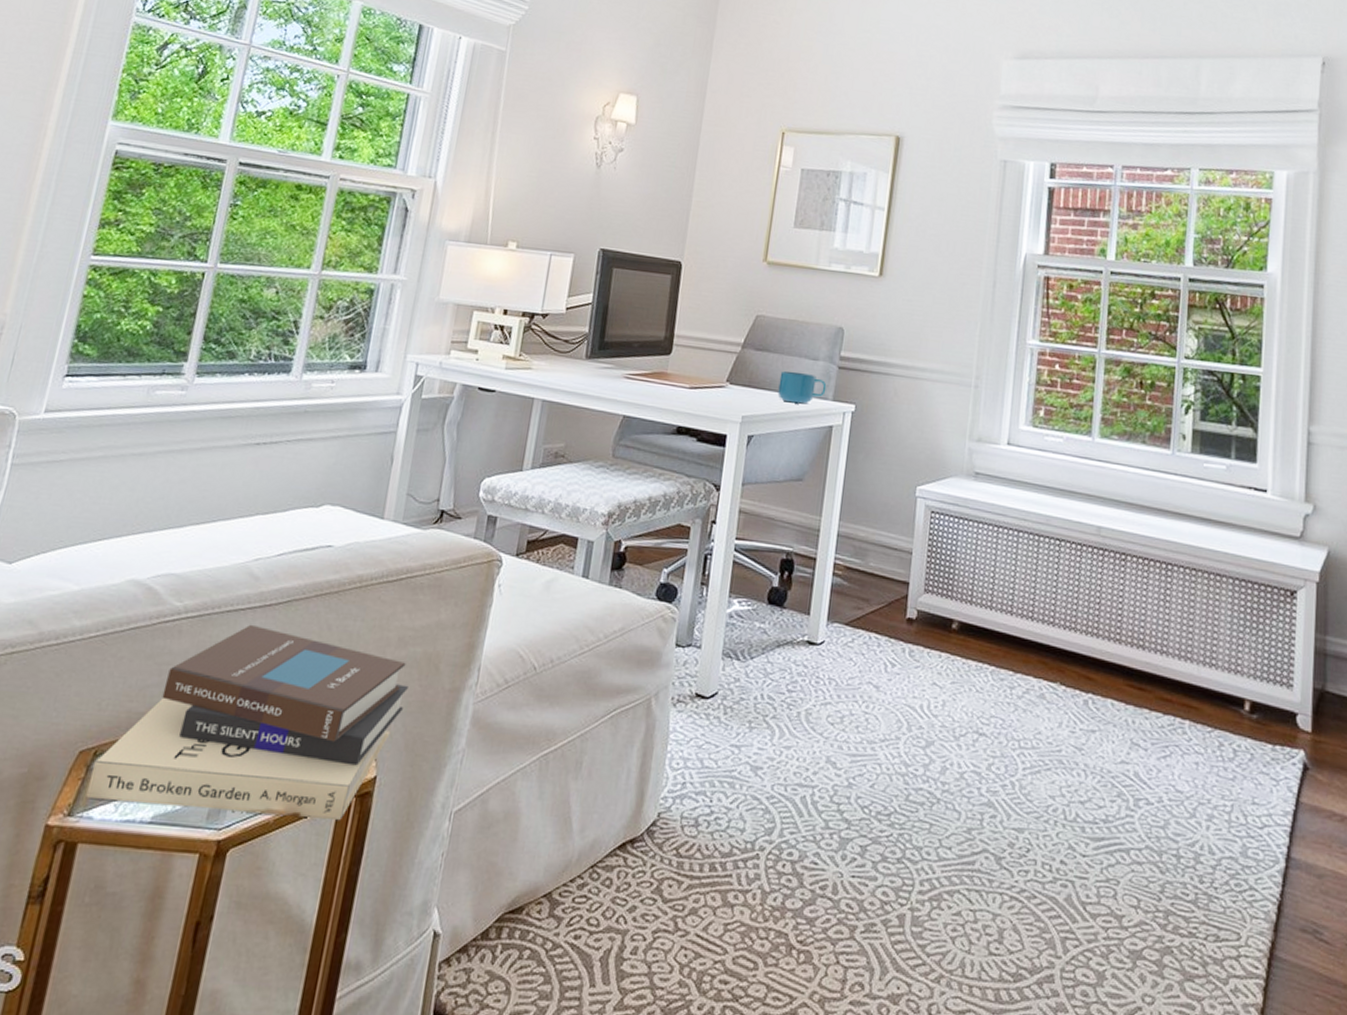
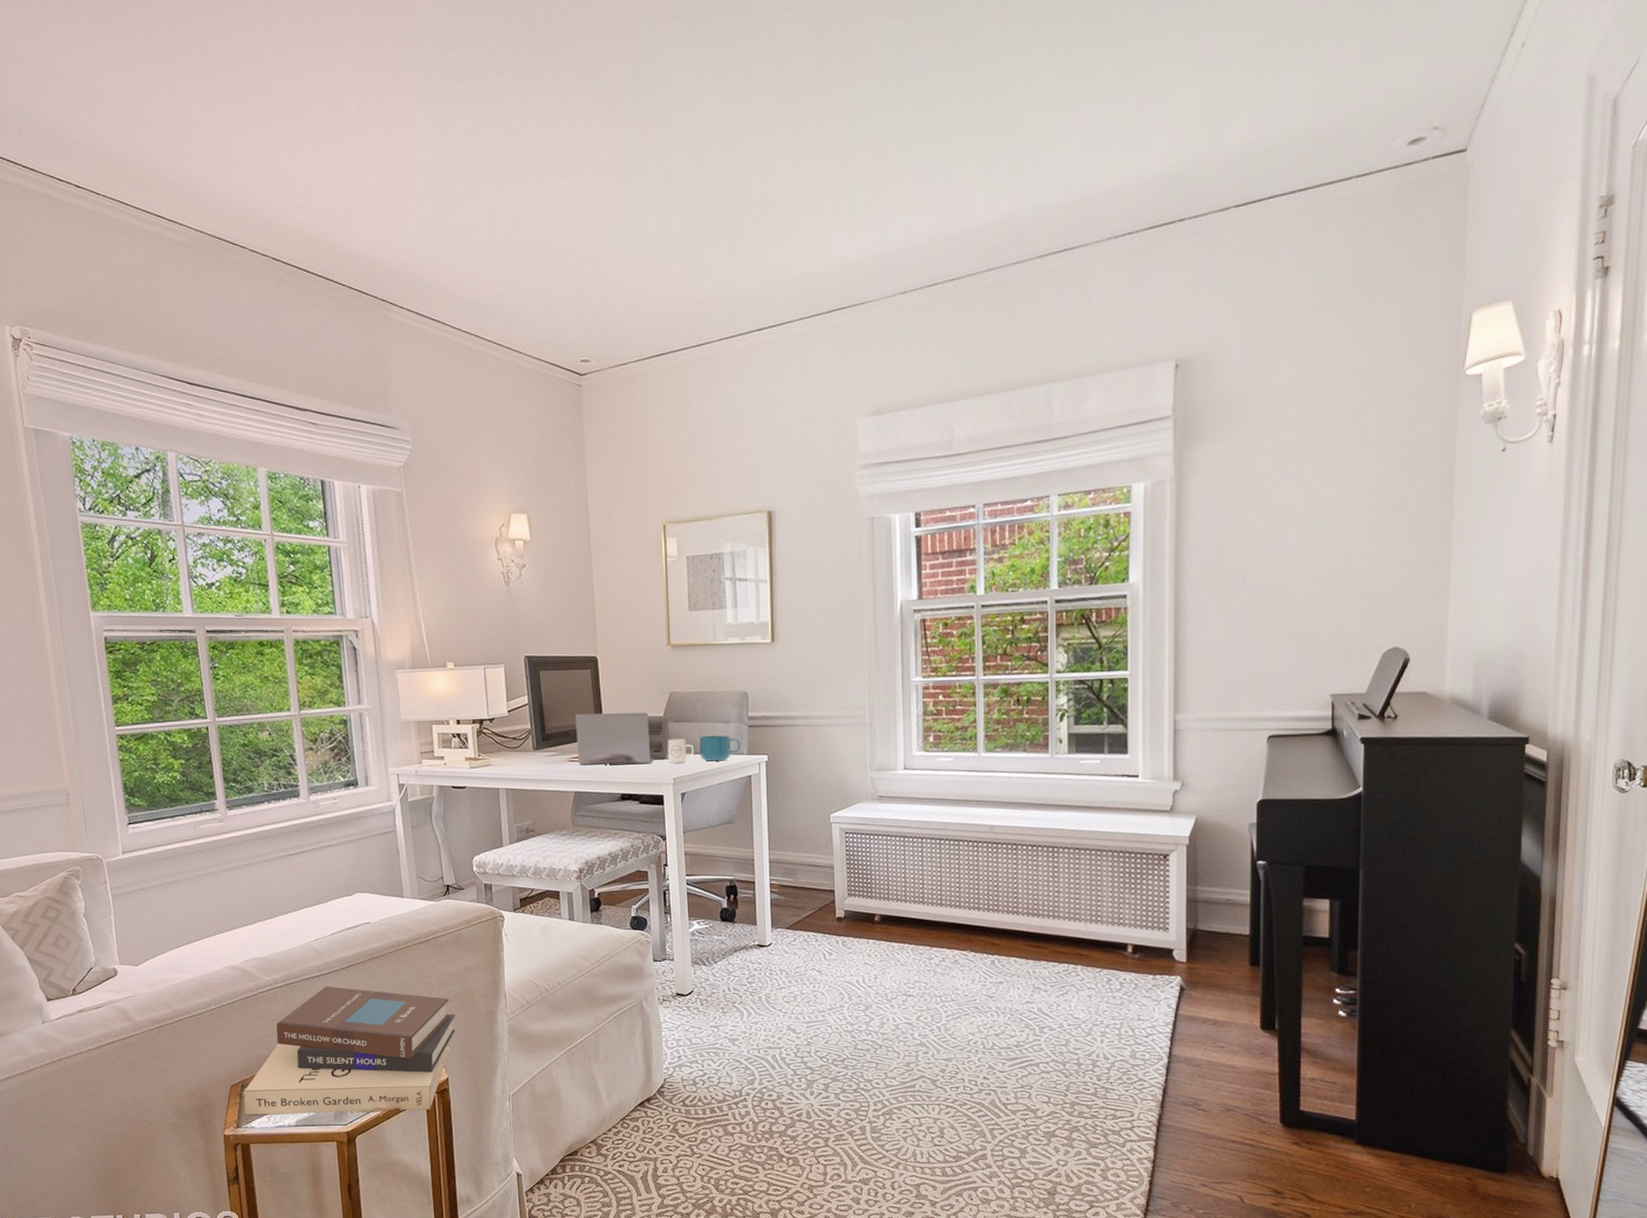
laptop: none [634,323,727,395] -> present [575,712,655,766]
desk organizer: none [719,338,750,392] -> present [647,715,670,760]
mug: none [740,369,773,399] -> present [667,738,695,763]

